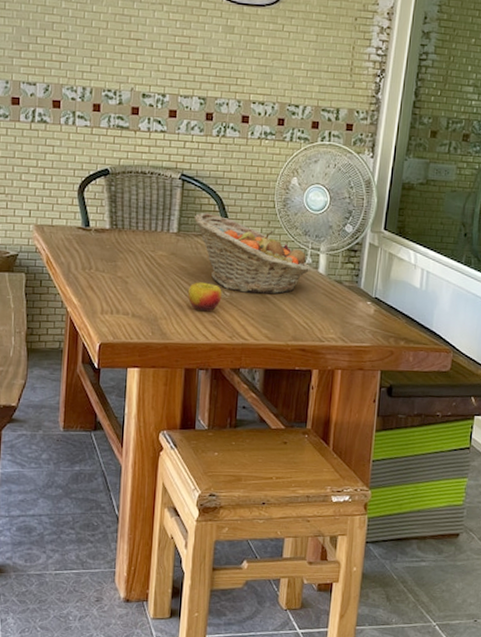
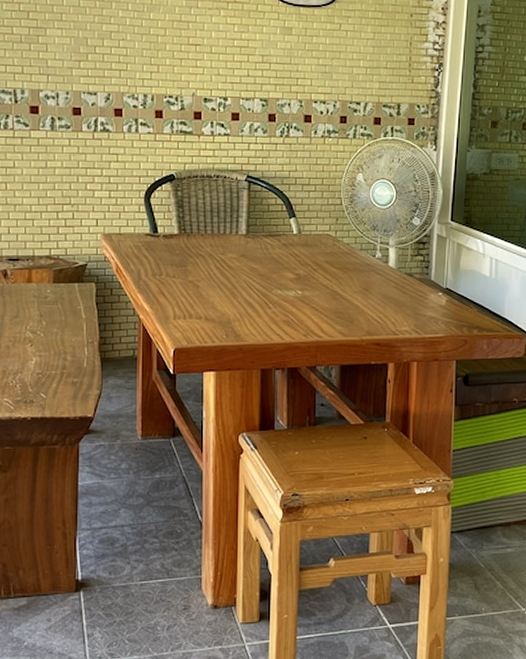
apple: present [187,282,222,312] -> none [259,282,294,312]
fruit basket: present [193,212,311,295] -> none [261,213,381,291]

